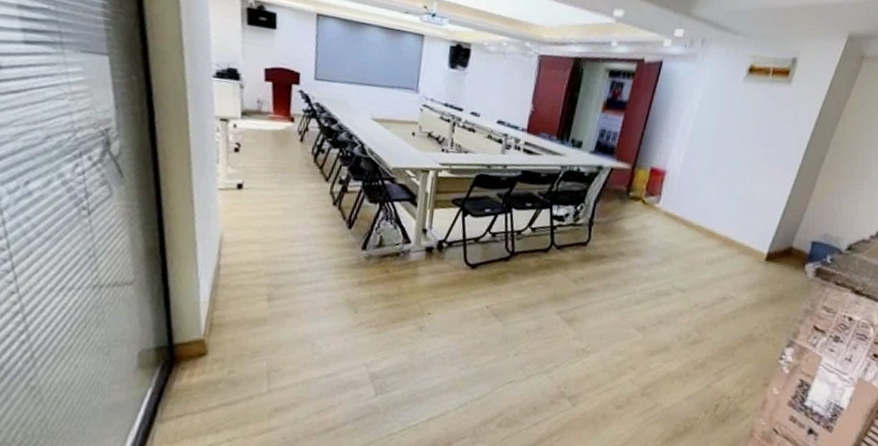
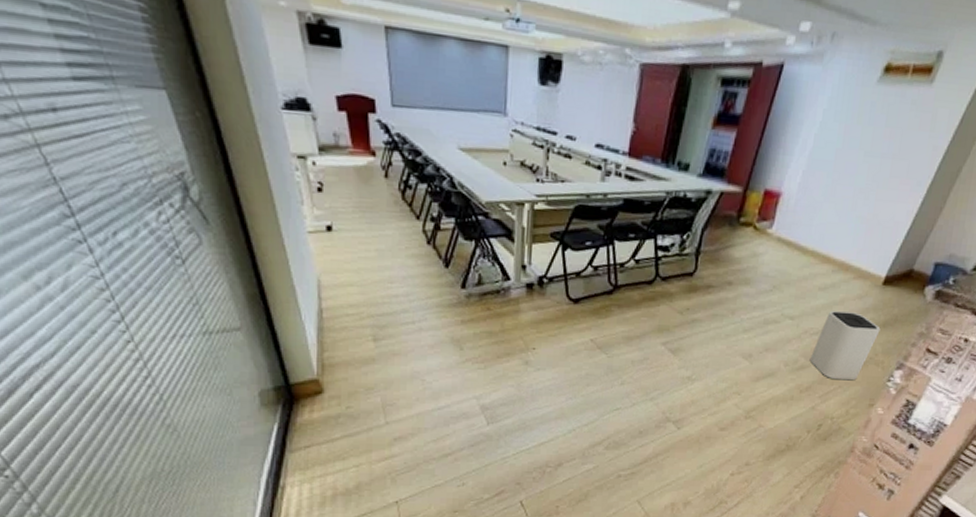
trash can: none [702,284,768,358] -> present [809,310,881,381]

